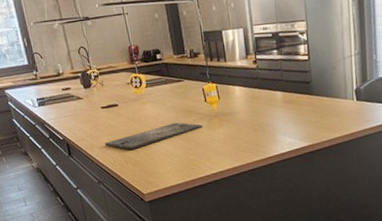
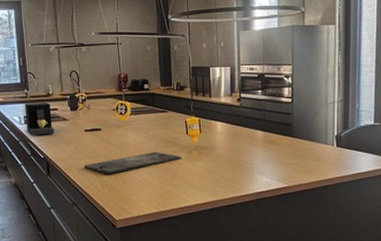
coffee maker: none [36,82,71,118] -> present [25,103,55,136]

